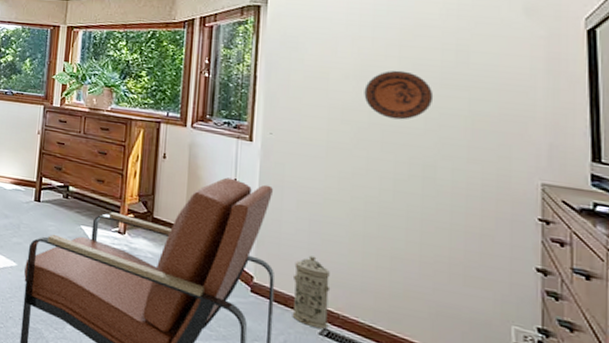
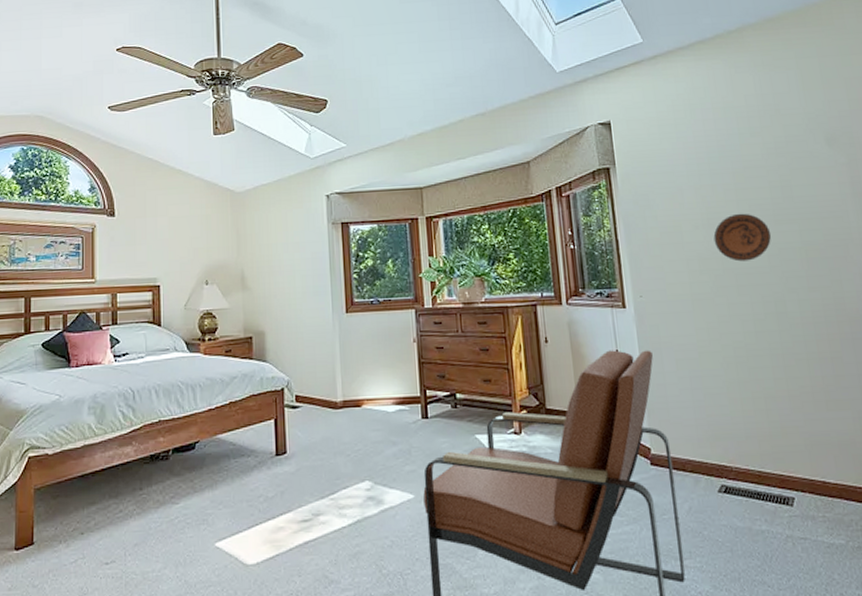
water filter: present [292,255,331,330] -> none [684,413,725,487]

